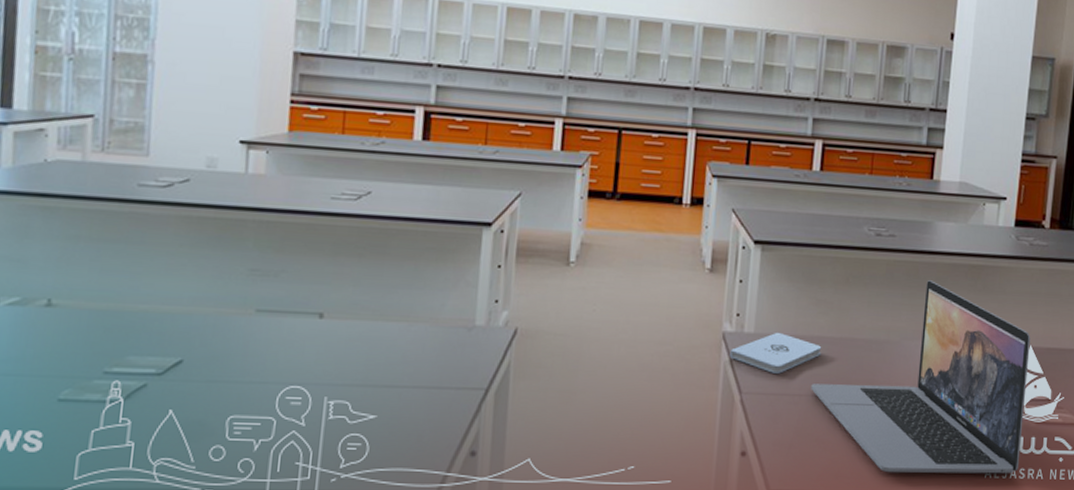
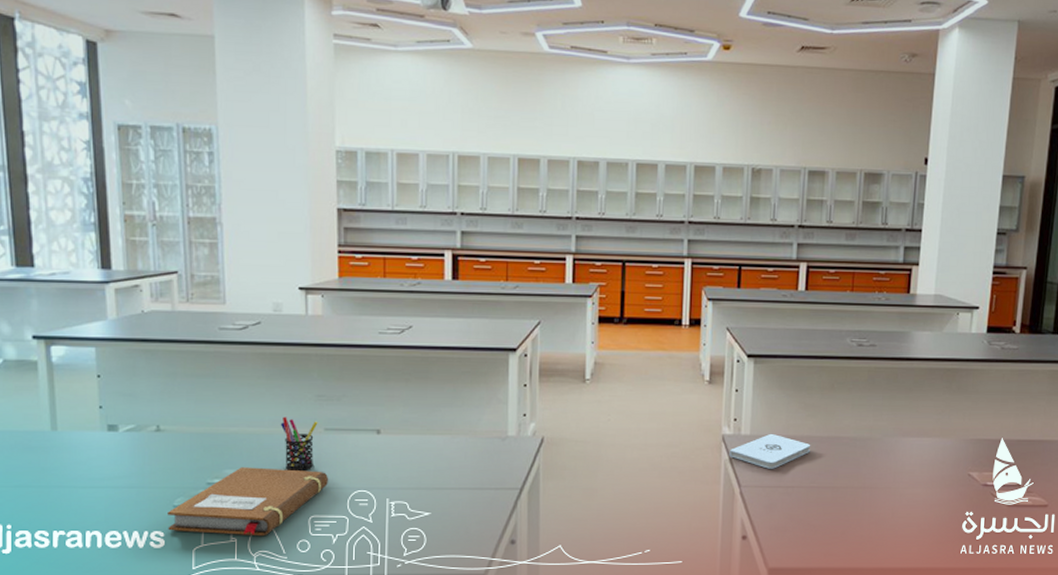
notebook: none [48,353,255,440] -> present [168,467,328,537]
pen holder: none [201,293,249,361] -> present [280,416,318,472]
laptop: present [811,280,1031,474] -> none [802,384,1002,551]

